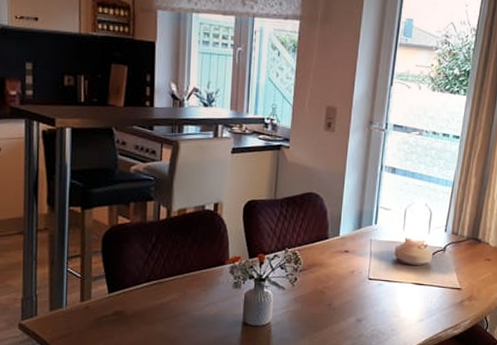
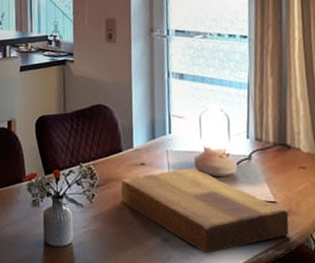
cutting board: none [322,256,470,332] -> present [120,168,289,253]

